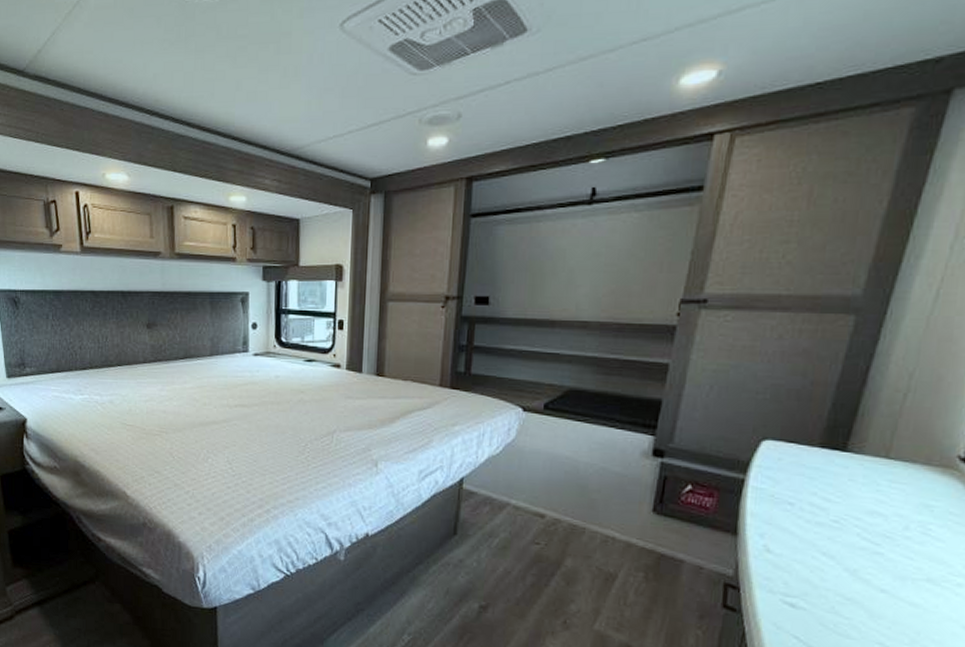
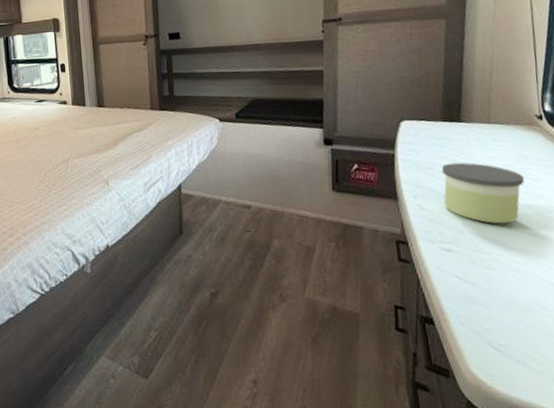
candle: none [799,500,922,586] -> present [441,162,525,224]

